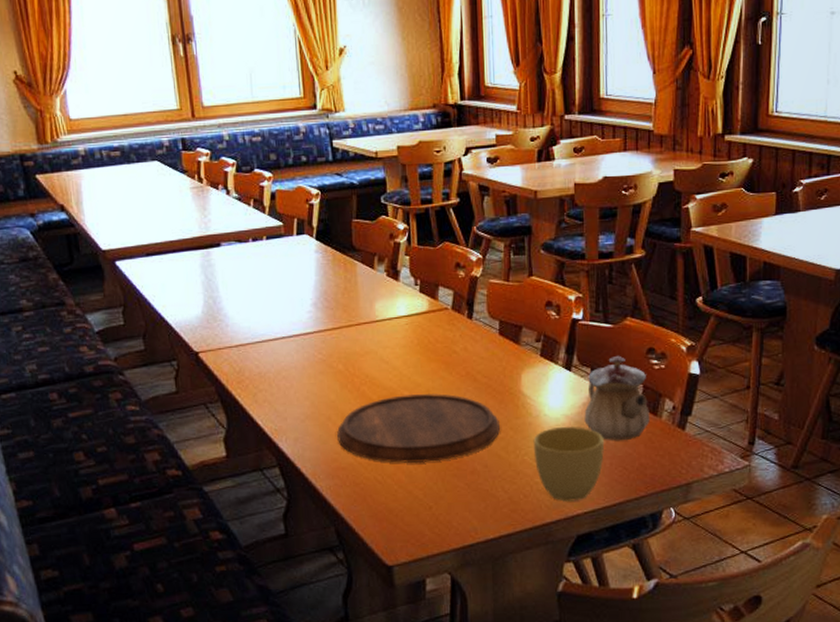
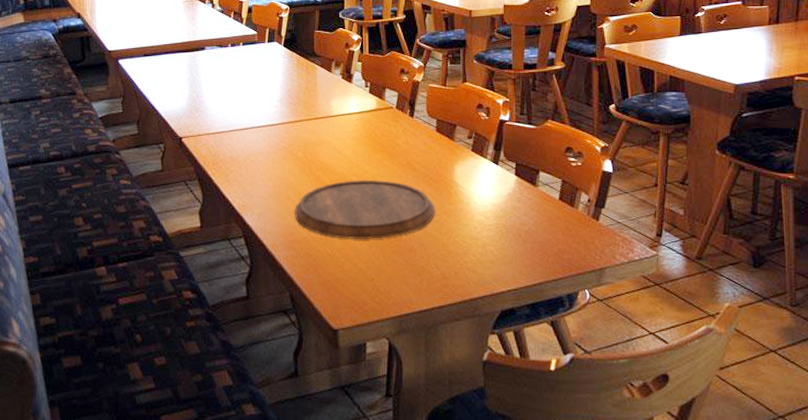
cup: present [533,426,604,502] -> none [464,213,526,280]
teapot: present [584,355,650,441] -> none [509,153,567,228]

